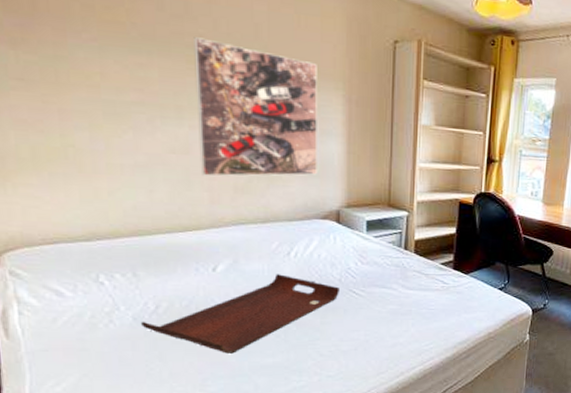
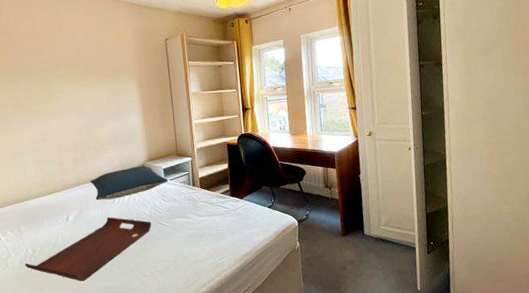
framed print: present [194,37,319,176] -> none [42,64,127,155]
pillow: none [256,211,371,251] -> present [90,165,168,201]

